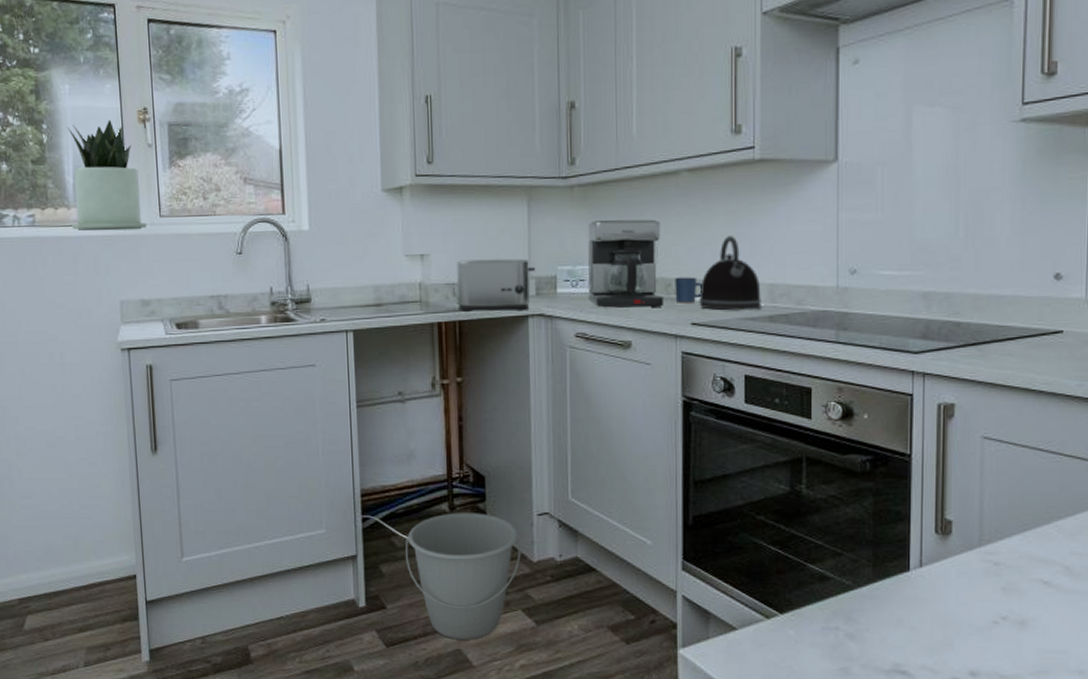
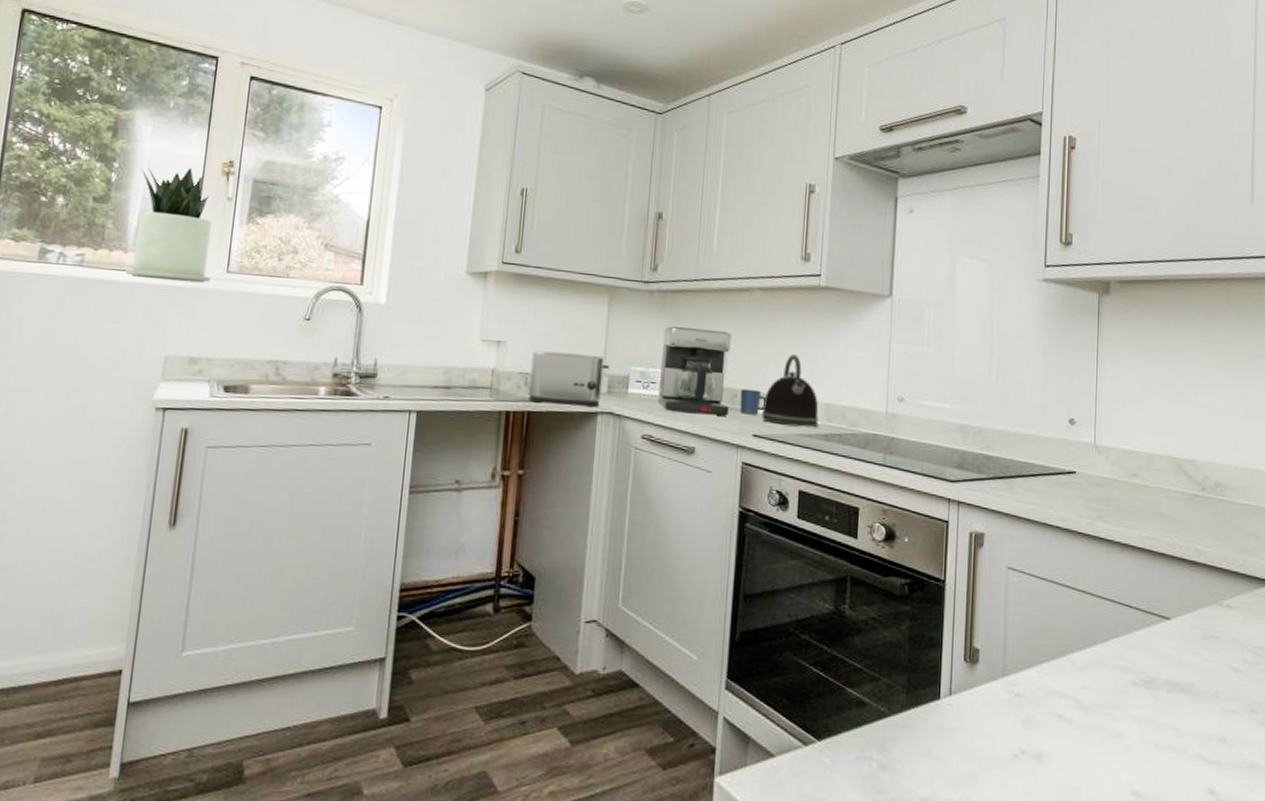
bucket: present [405,513,521,640] -> none [439,615,565,761]

